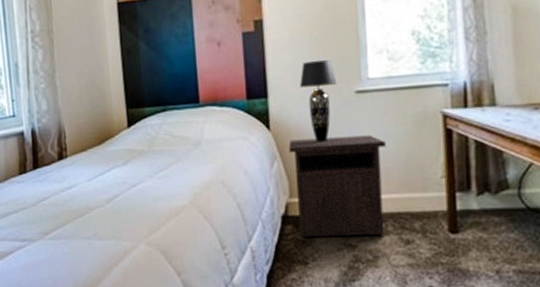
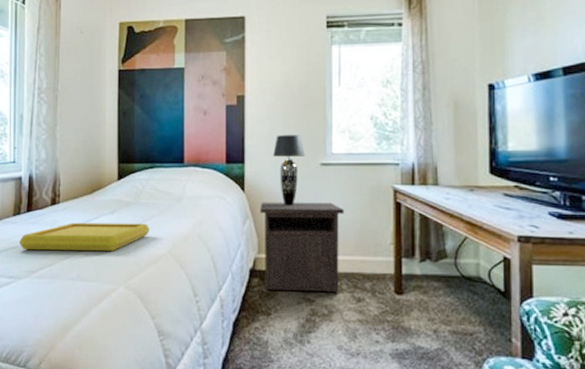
serving tray: none [28,173,167,211] -> present [18,222,149,252]

